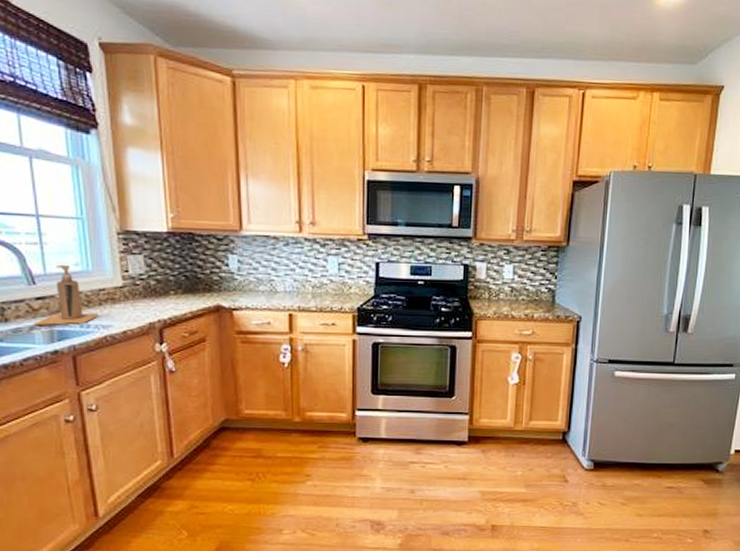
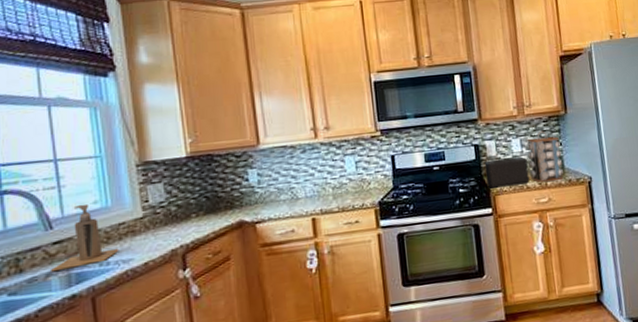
toaster: none [471,283,517,314] -> present [484,156,530,190]
spice rack: none [516,260,555,315] -> present [526,130,563,184]

